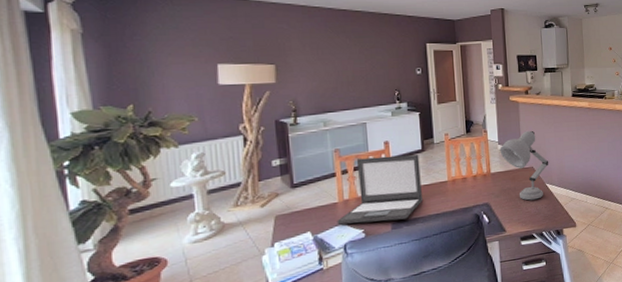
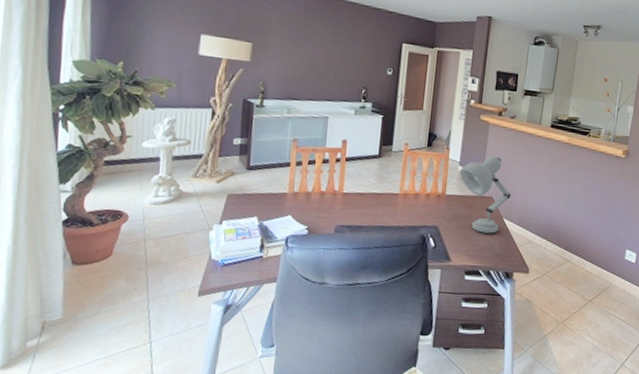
laptop: present [337,155,424,225] -> none [283,152,375,225]

